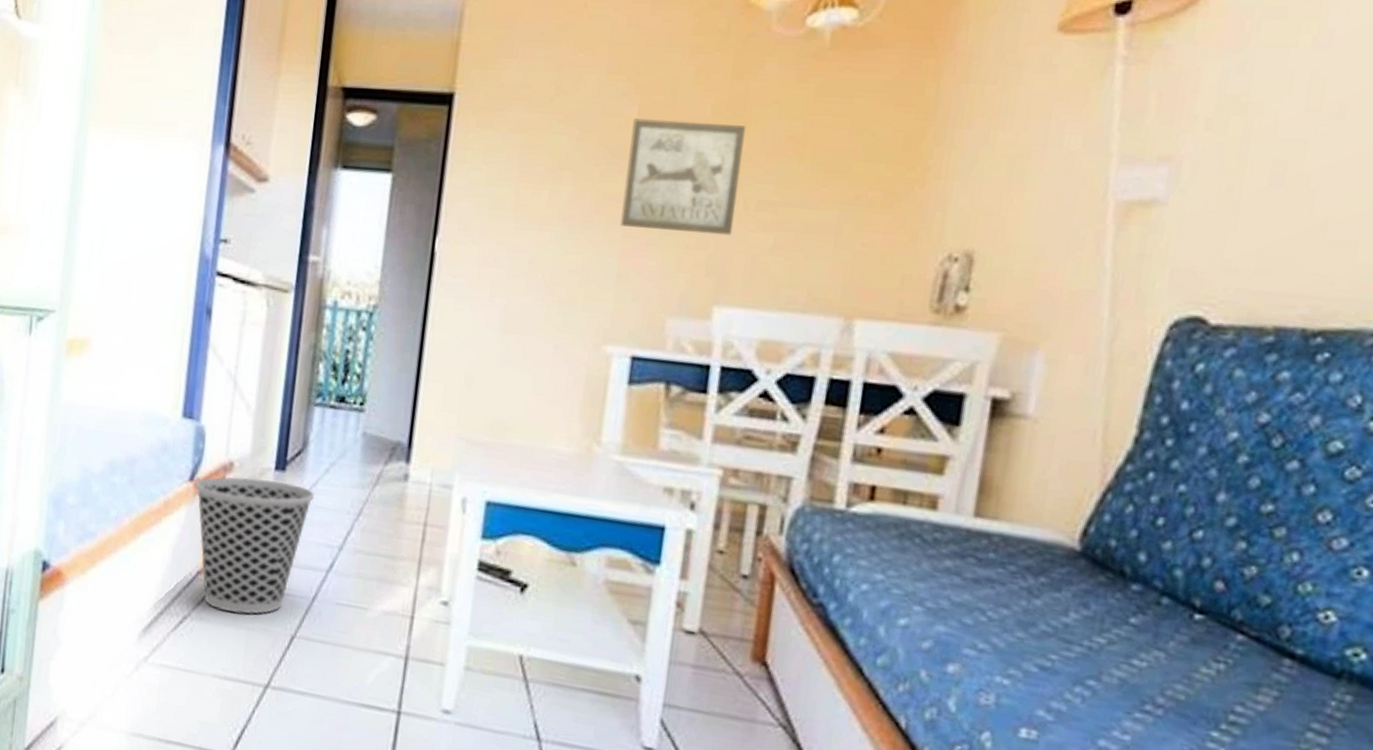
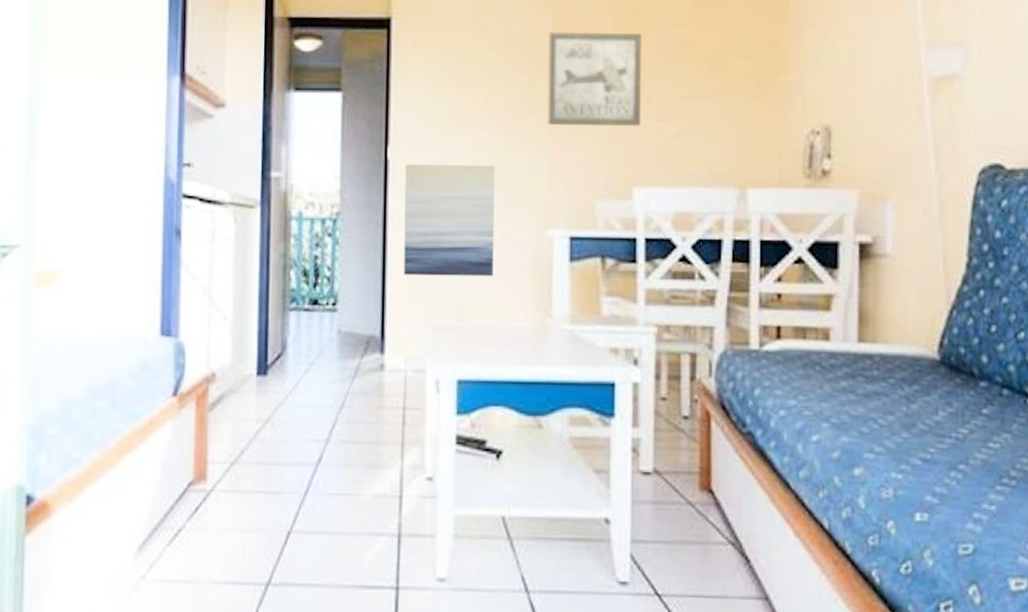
wastebasket: present [196,477,314,615] -> none [180,385,297,518]
wall art: none [439,259,554,392] -> present [403,165,495,277]

